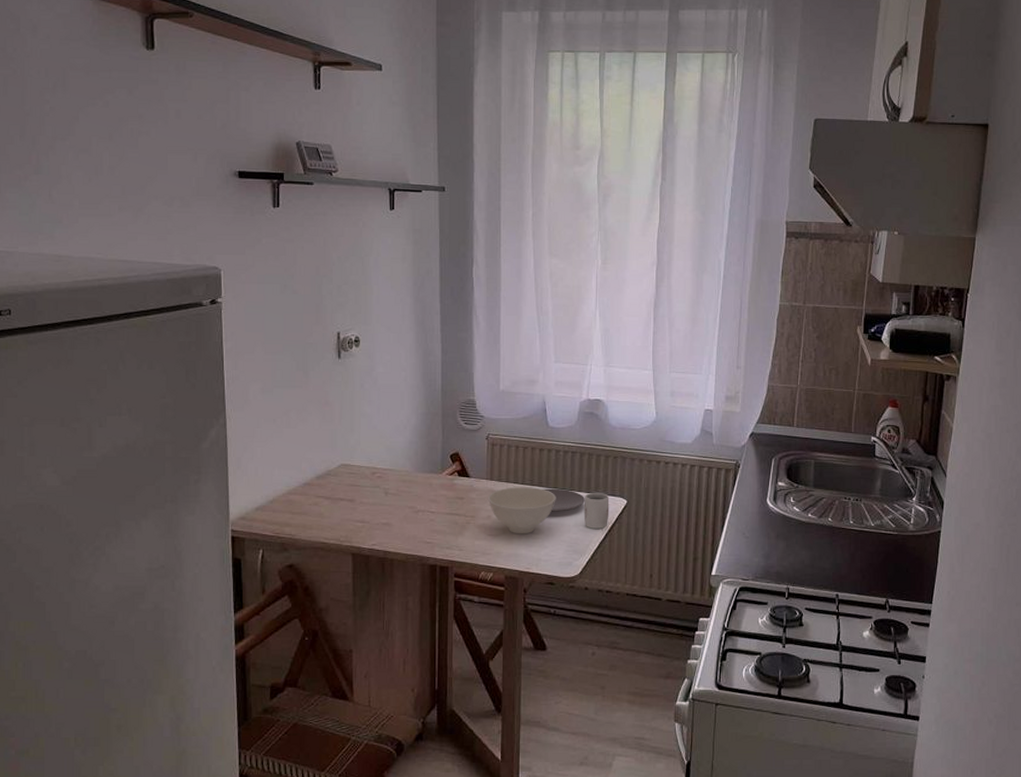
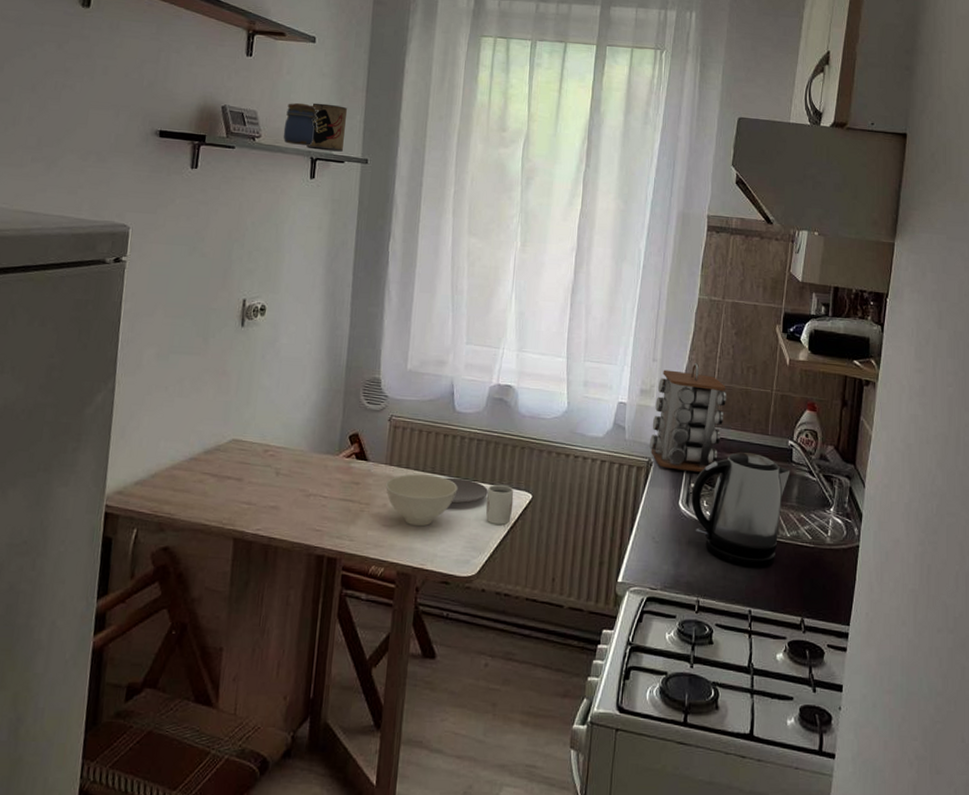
jar: none [359,133,393,177] -> present [283,102,319,146]
tin can: none [383,133,421,181] -> present [306,102,348,152]
spice rack: none [737,367,810,471] -> present [650,362,726,473]
kettle: none [778,449,874,555] -> present [691,451,791,567]

